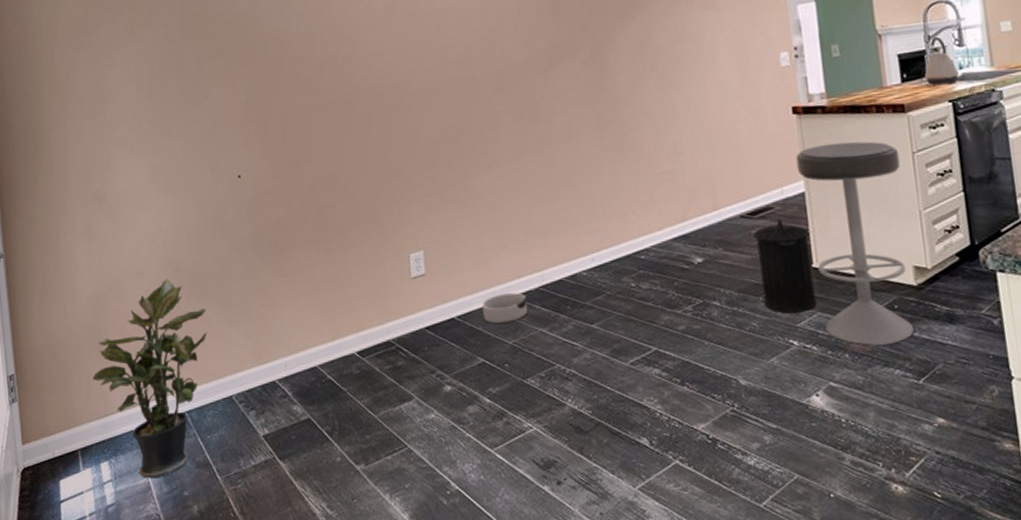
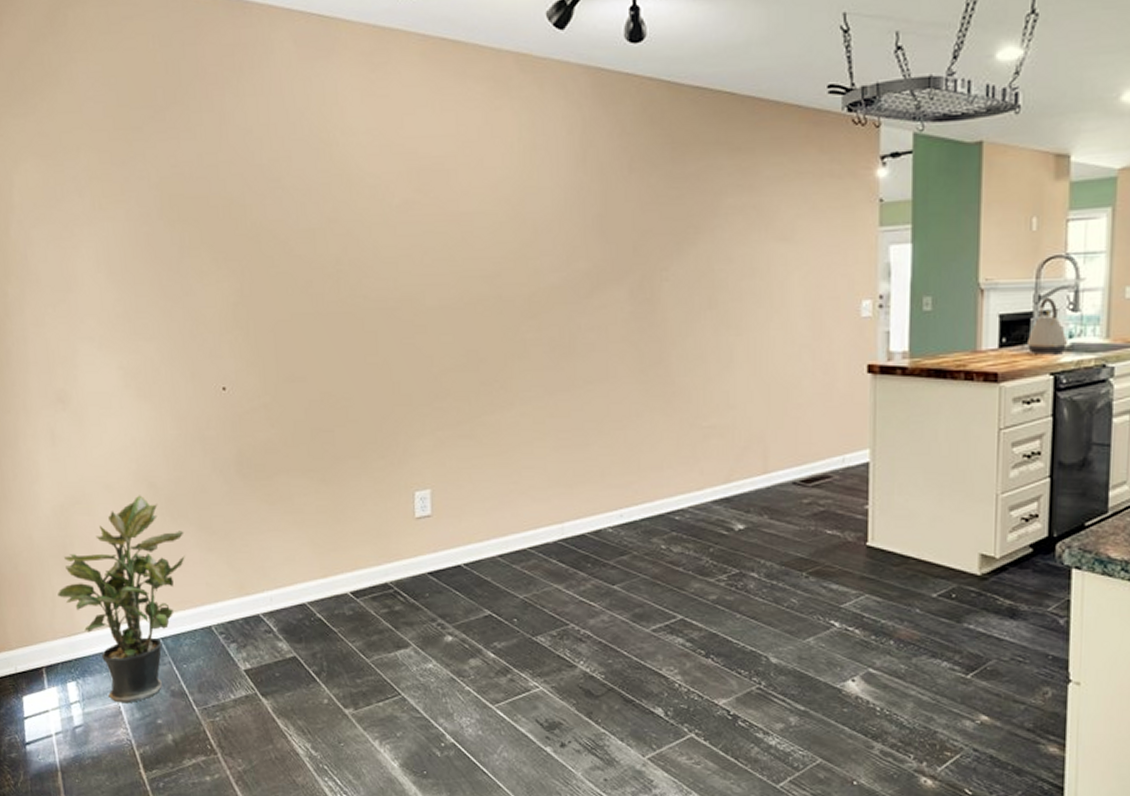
pet bowl: present [481,293,529,325] -> none [492,544,544,577]
trash can: present [753,218,817,314] -> none [805,489,870,593]
bar stool: present [795,141,915,346] -> none [864,410,983,636]

